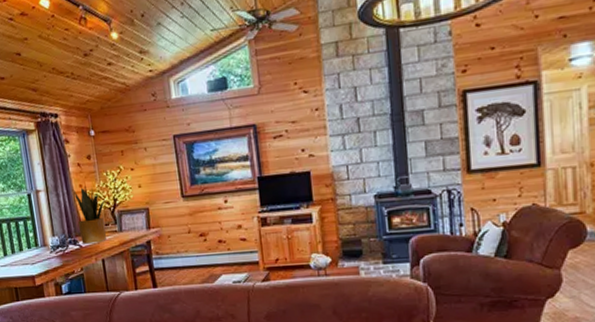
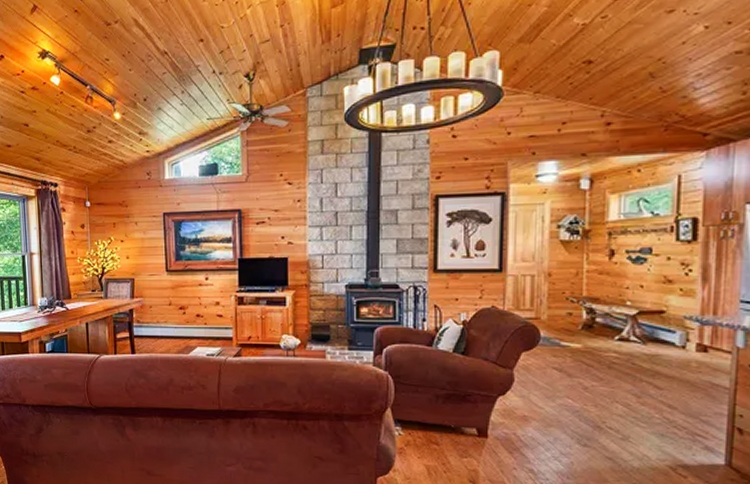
planter: present [72,185,107,244] -> none [65,252,94,307]

